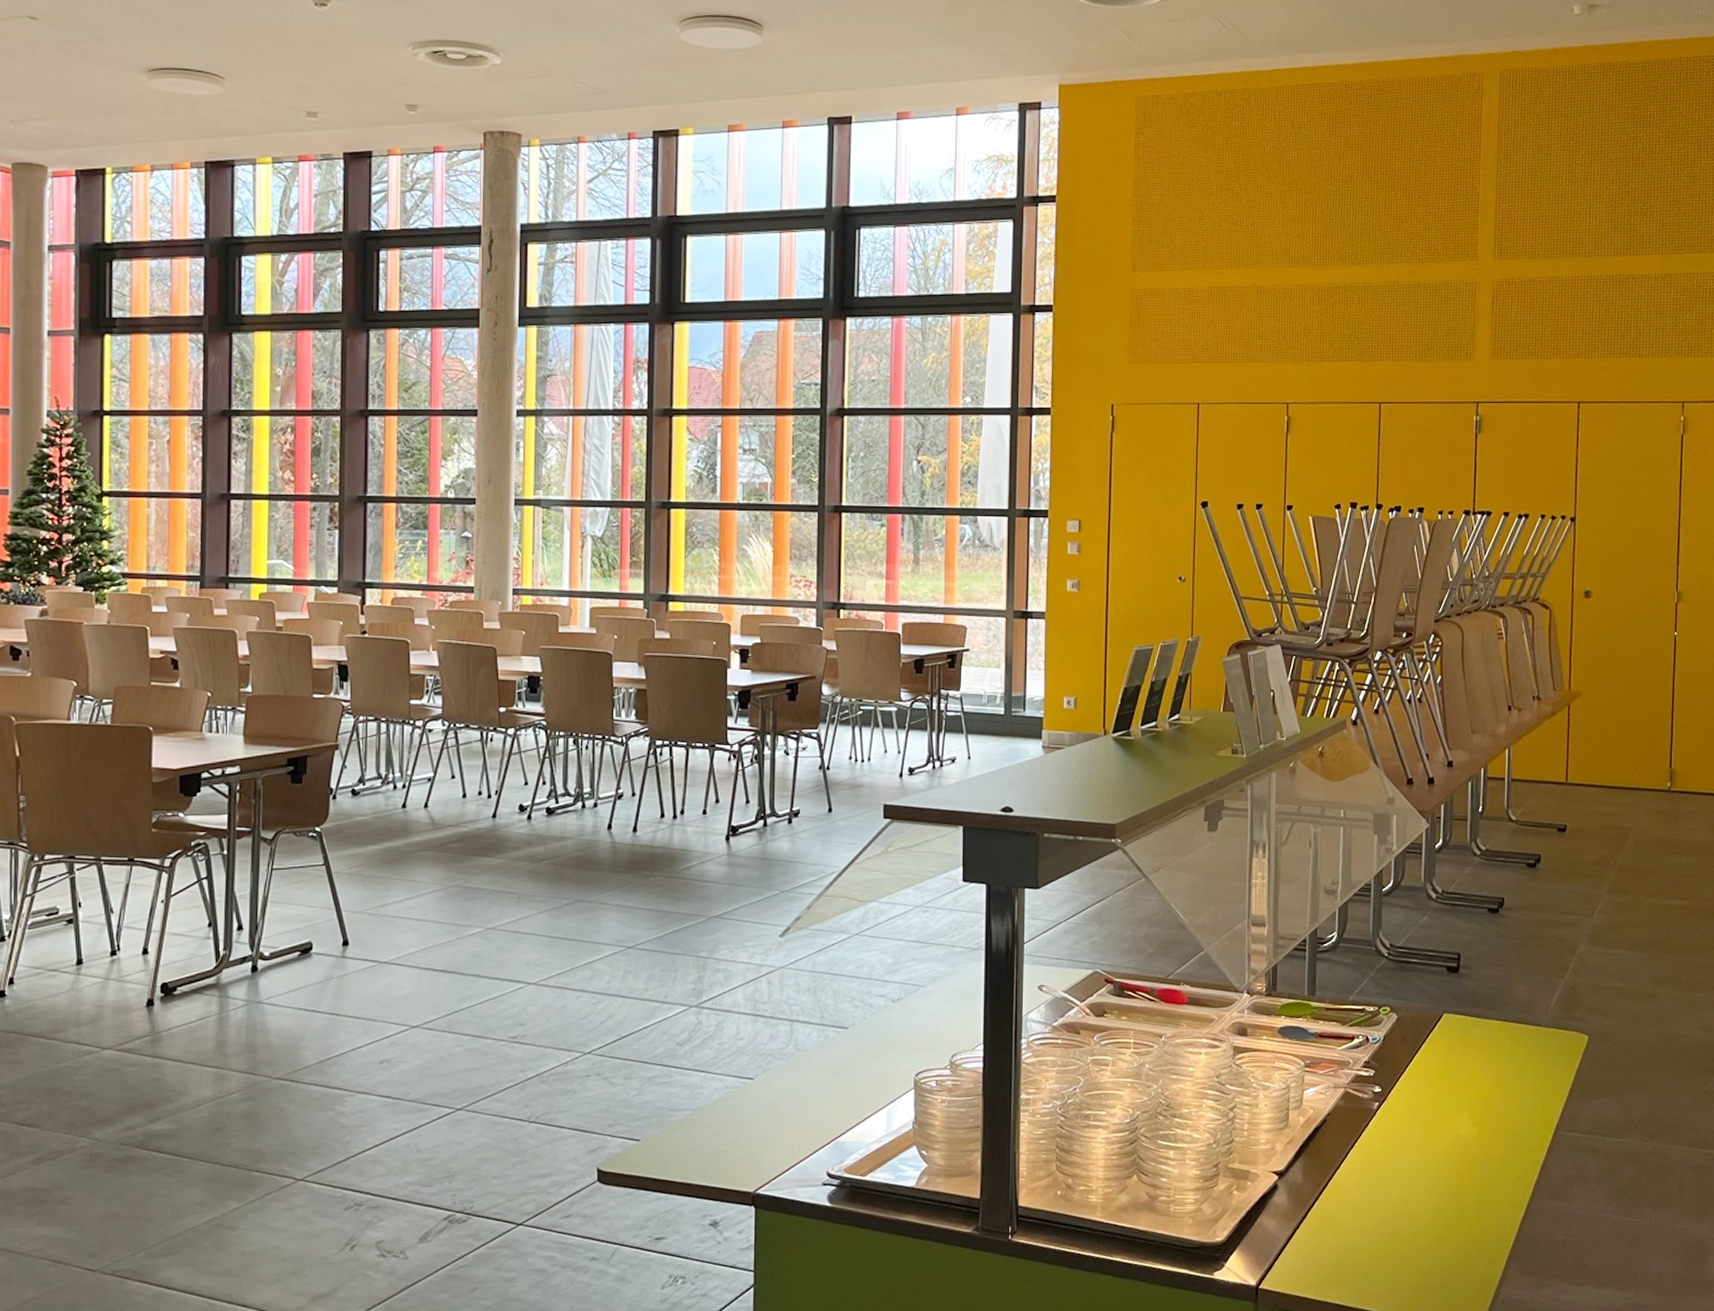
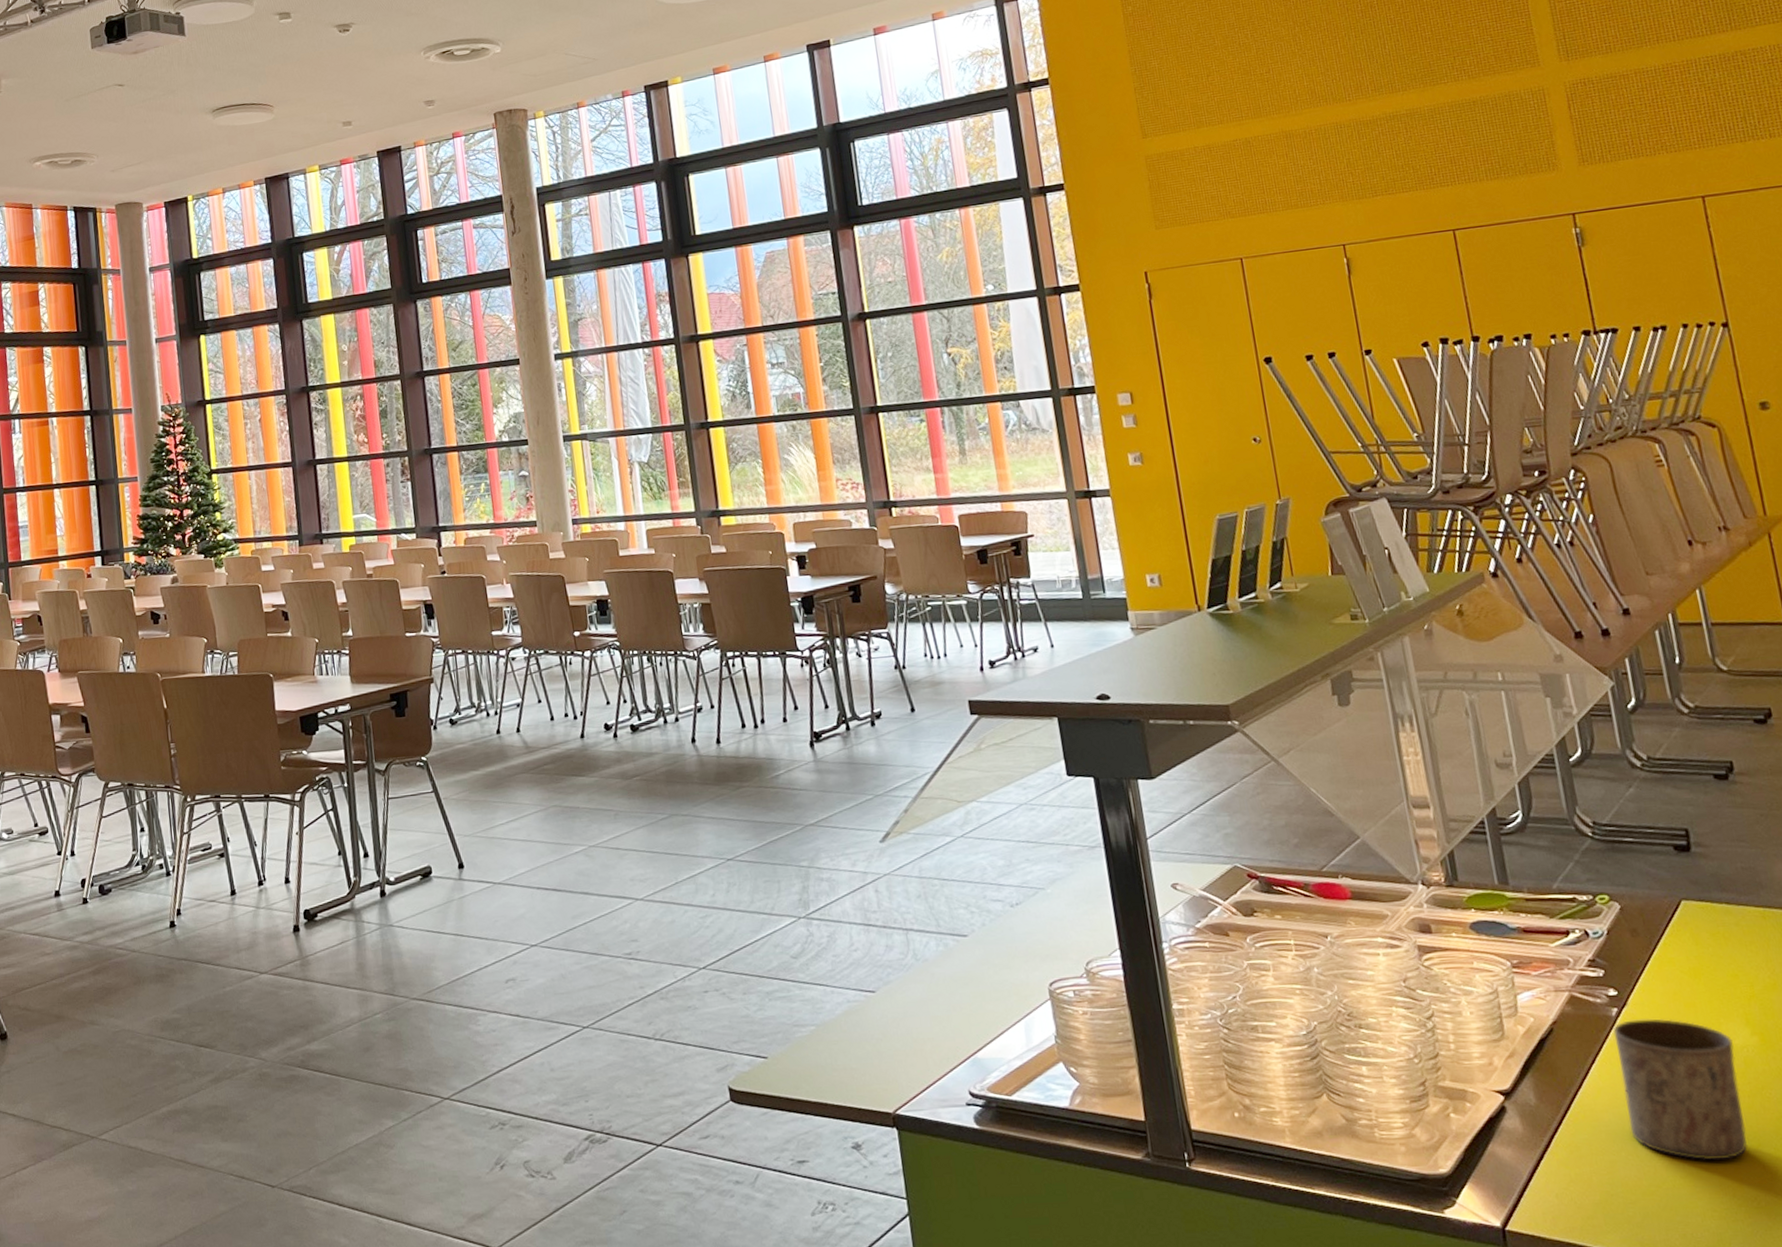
cup: none [1369,1112,1458,1229] -> present [1613,1018,1748,1161]

